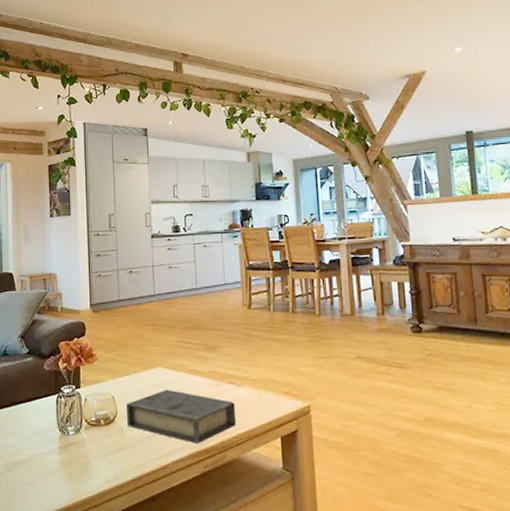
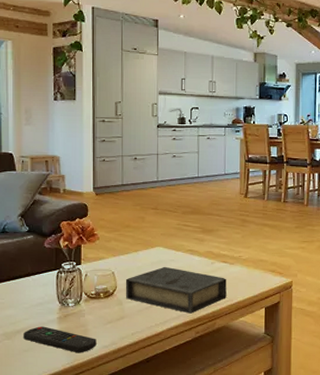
remote control: none [25,457,99,489] -> present [24,326,97,353]

